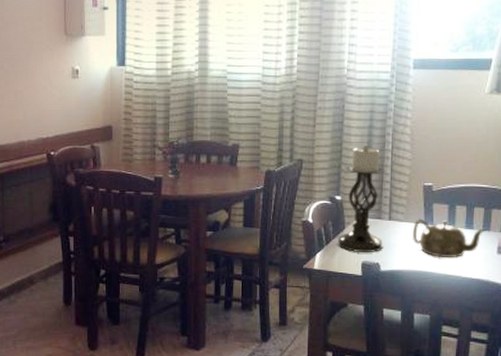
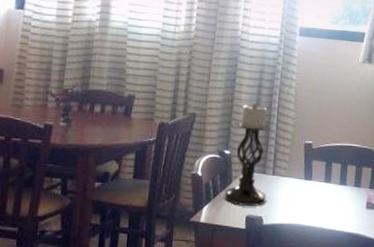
teapot: present [413,218,486,257] -> none [293,173,357,212]

